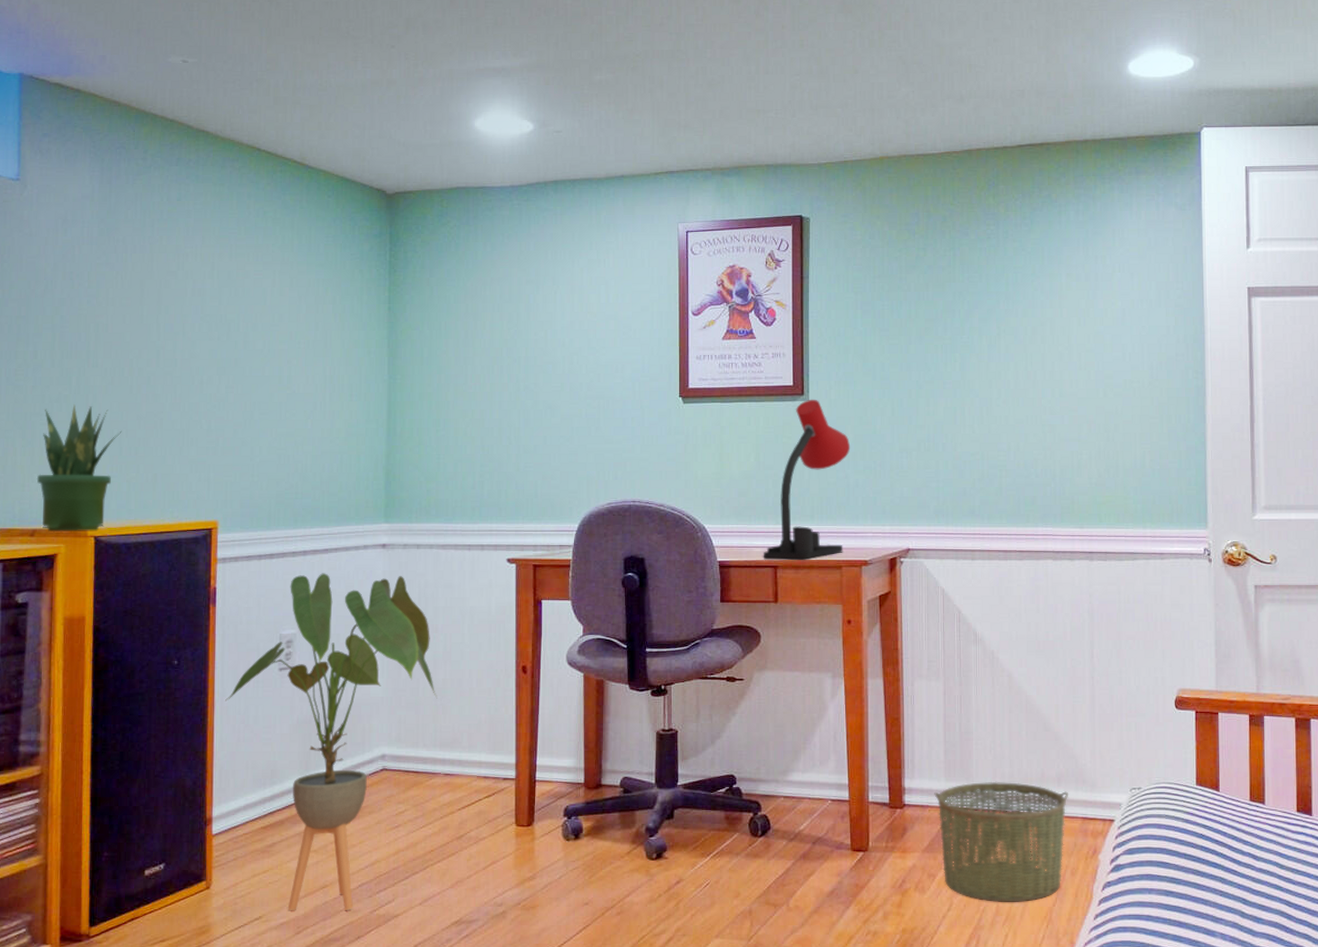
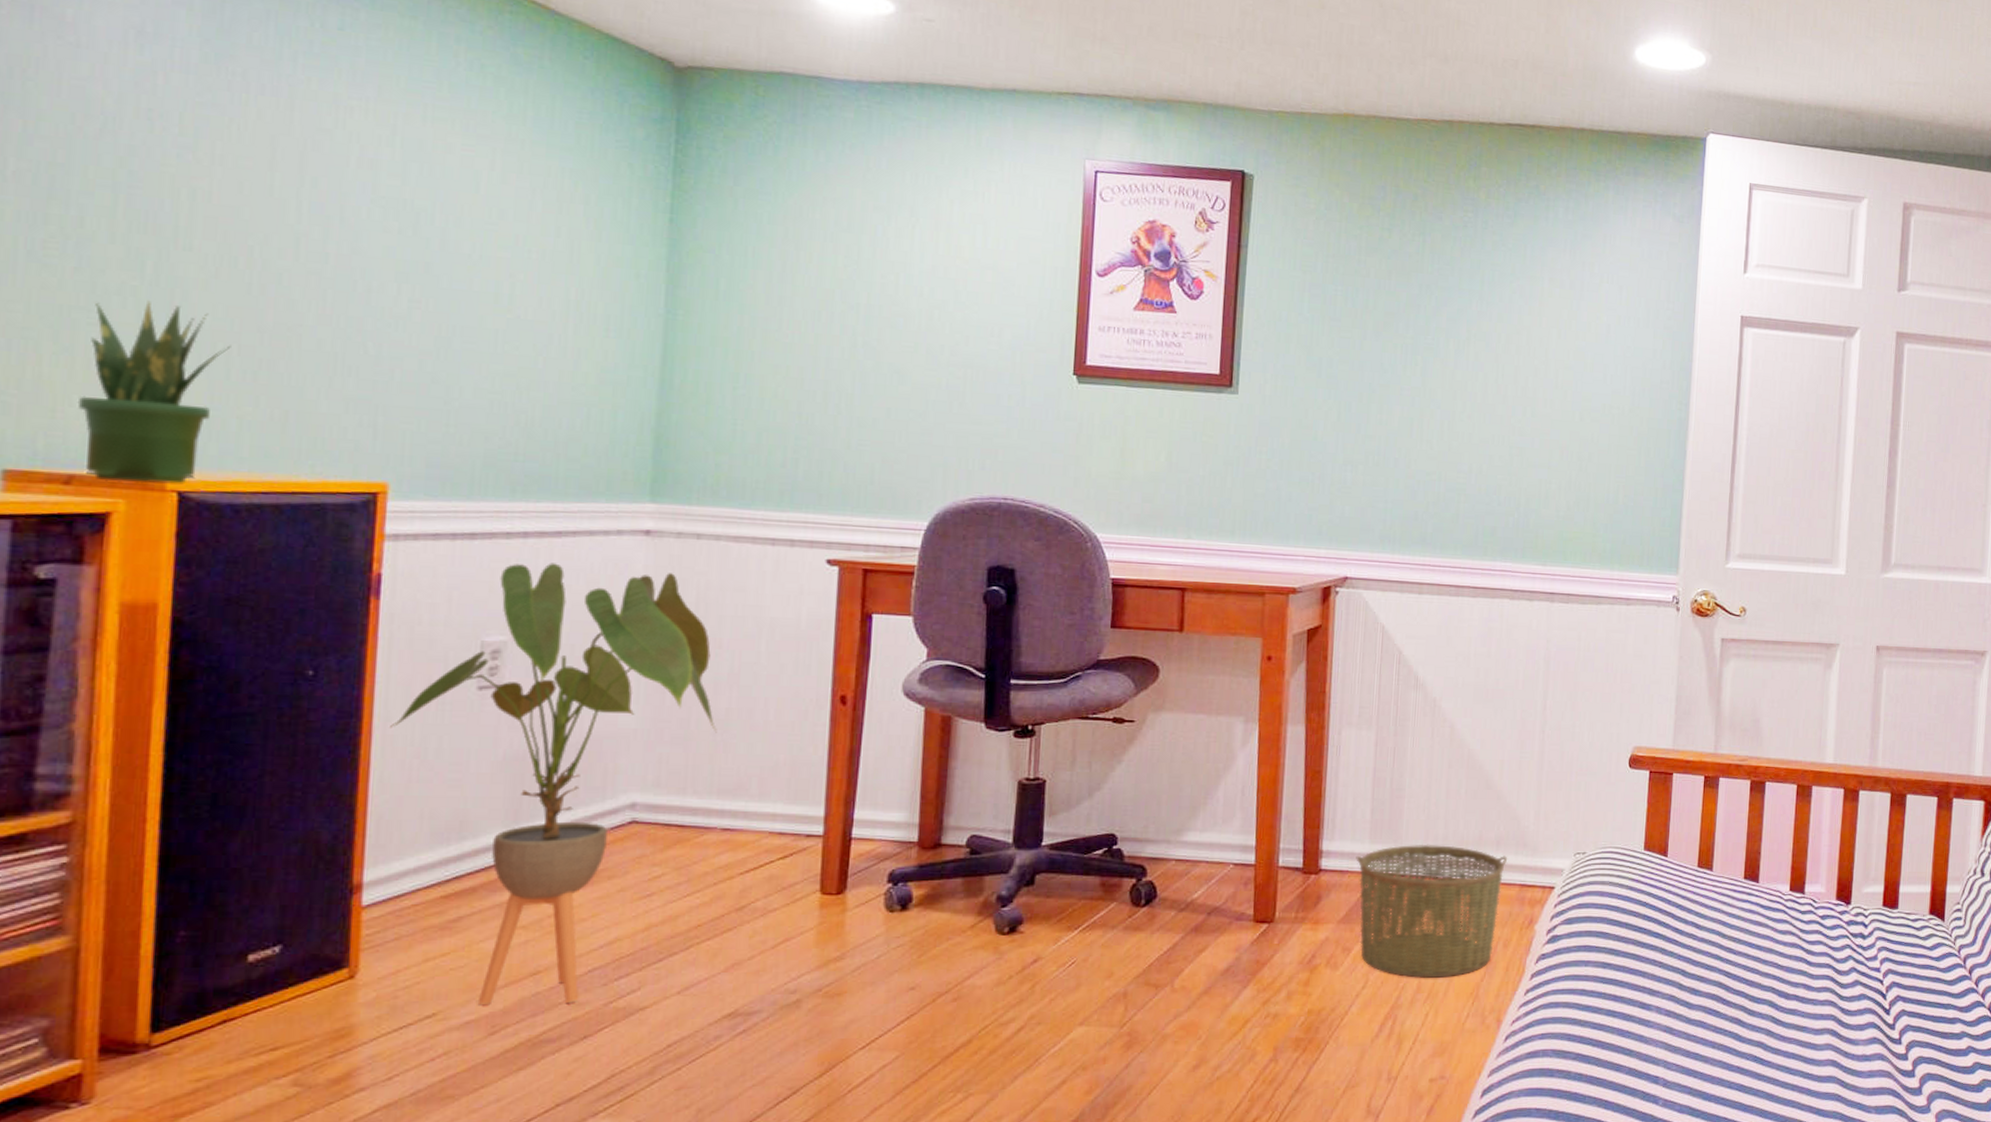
desk lamp: present [763,399,851,561] -> none [1168,392,1286,584]

